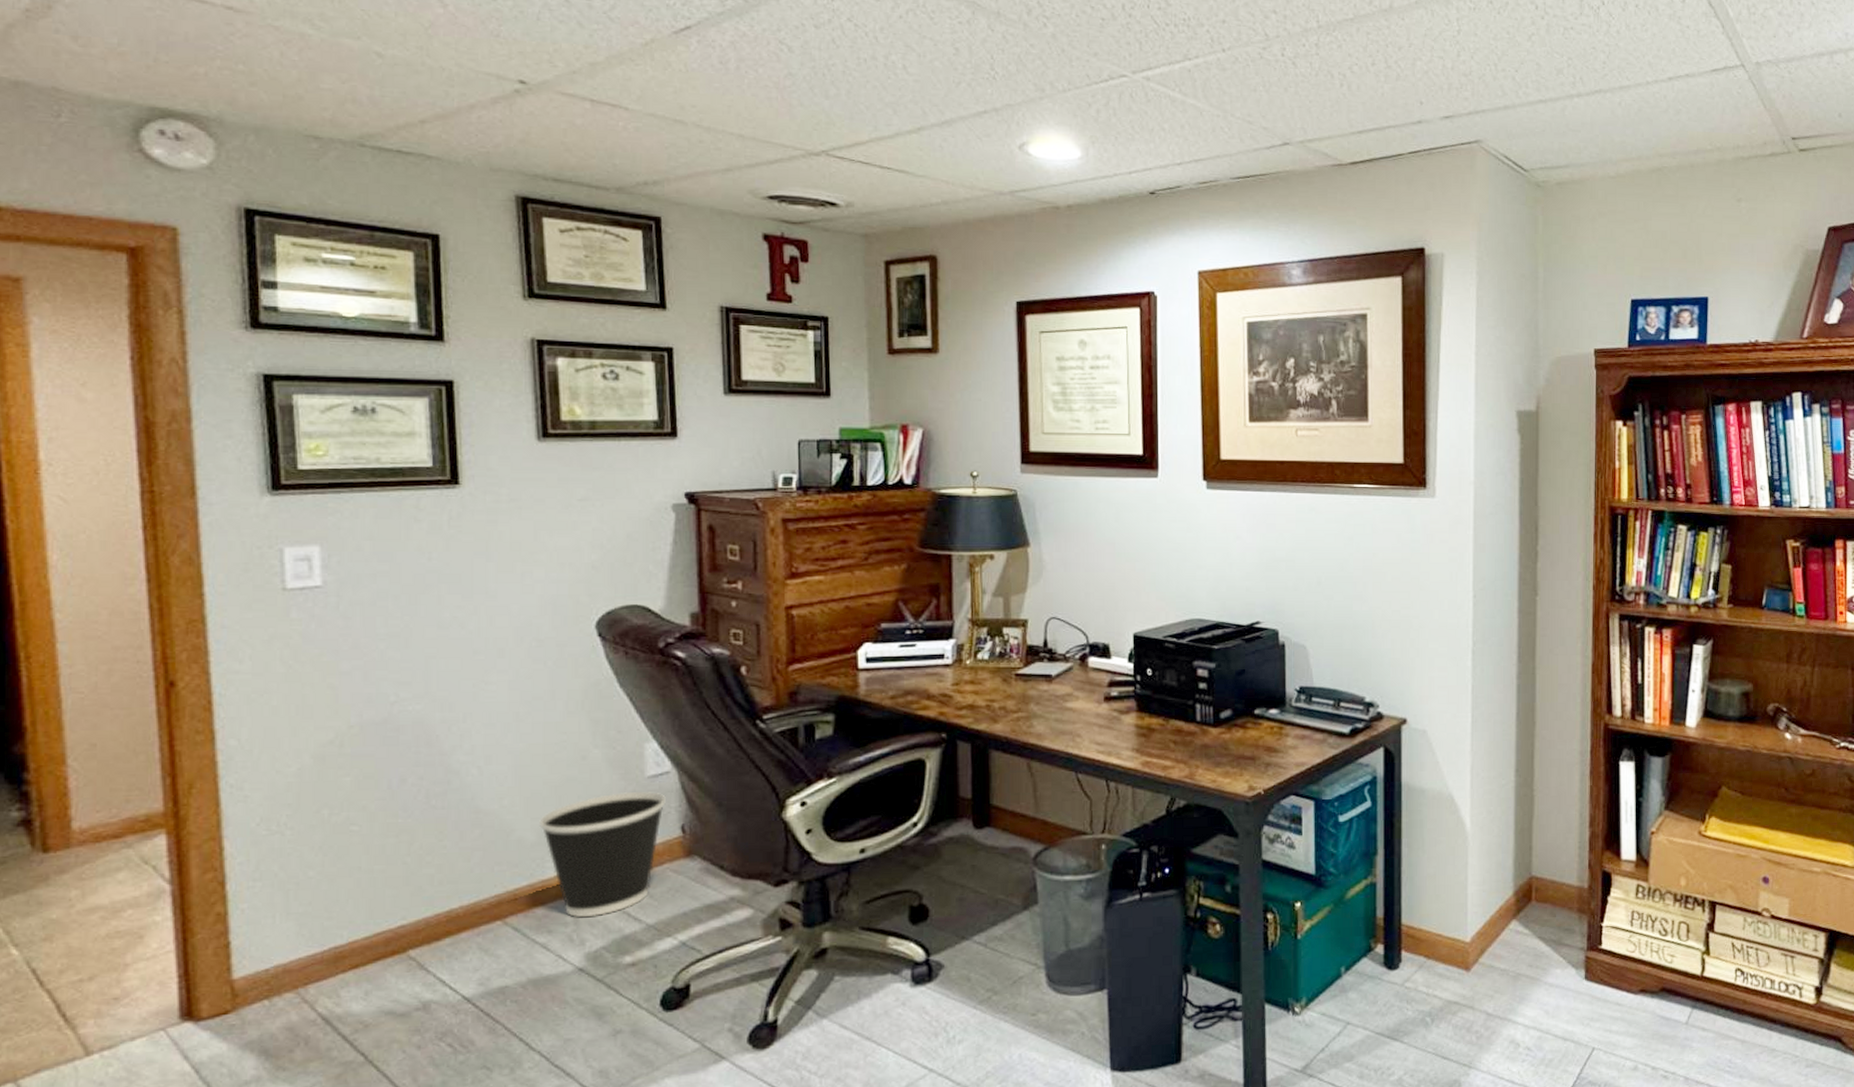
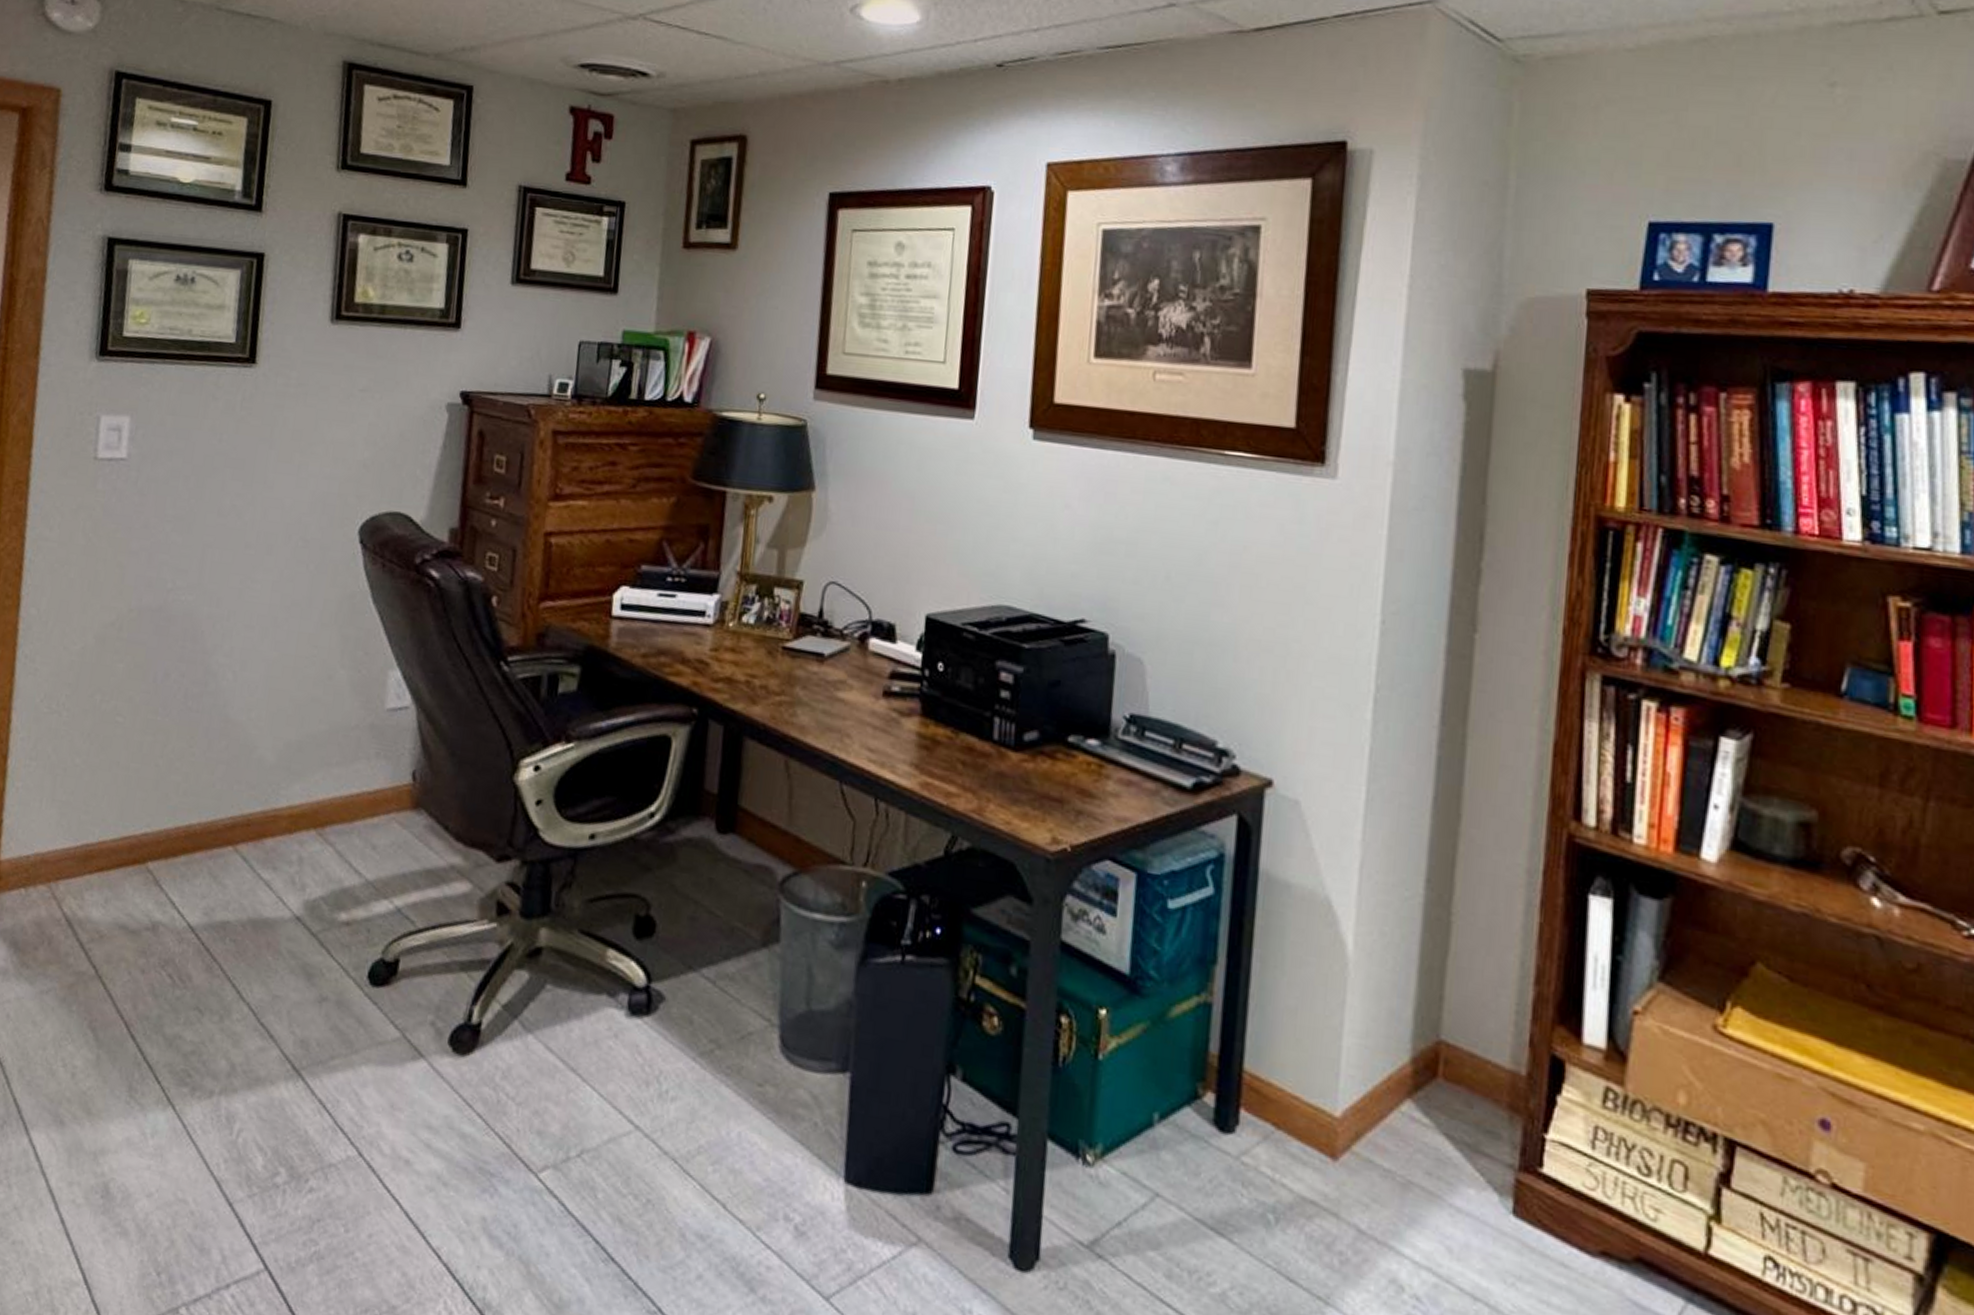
wastebasket: present [539,792,666,917] -> none [280,723,402,861]

